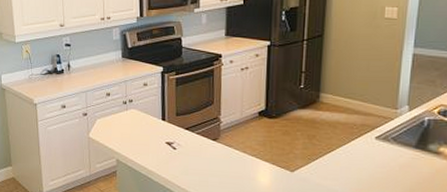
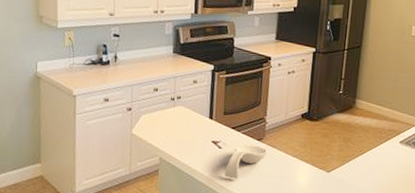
spoon rest: none [181,145,224,180] -> present [224,144,268,179]

